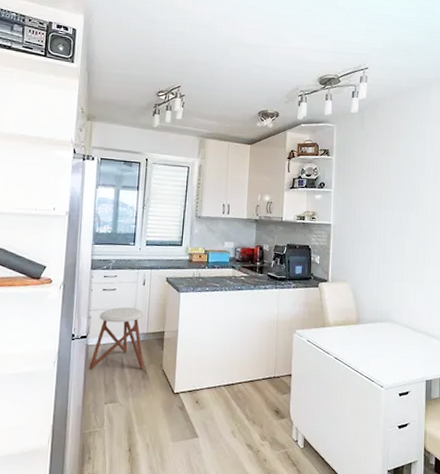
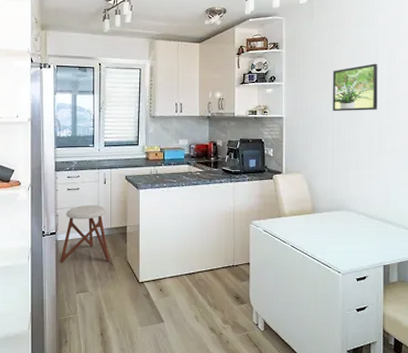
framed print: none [380,175,424,222] -> present [332,63,378,111]

